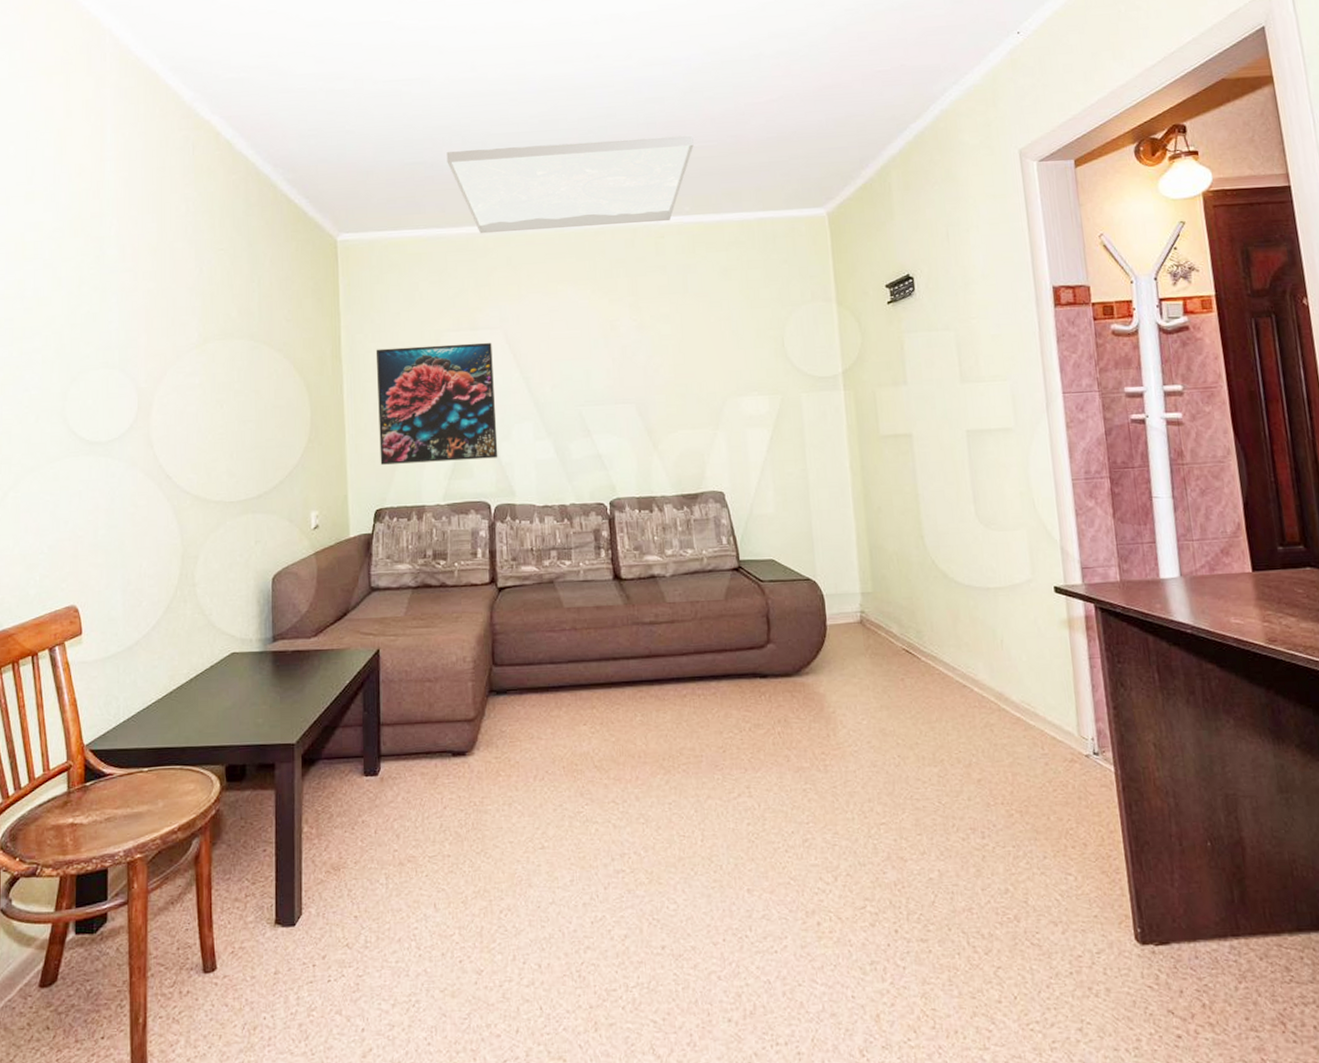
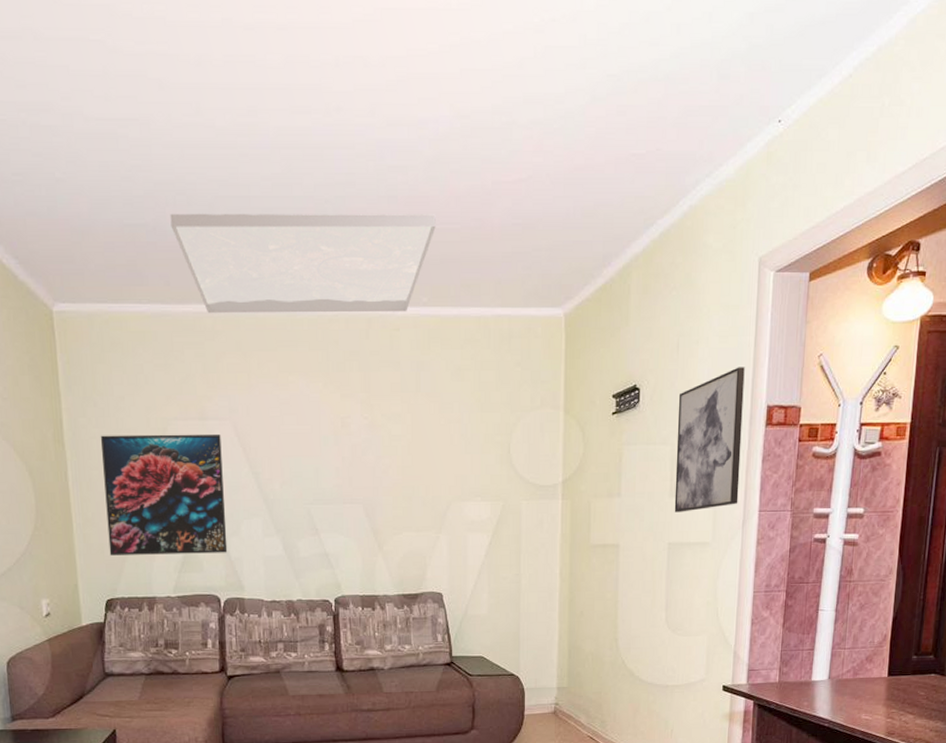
wall art: none [955,251,1038,398] -> present [674,367,745,512]

